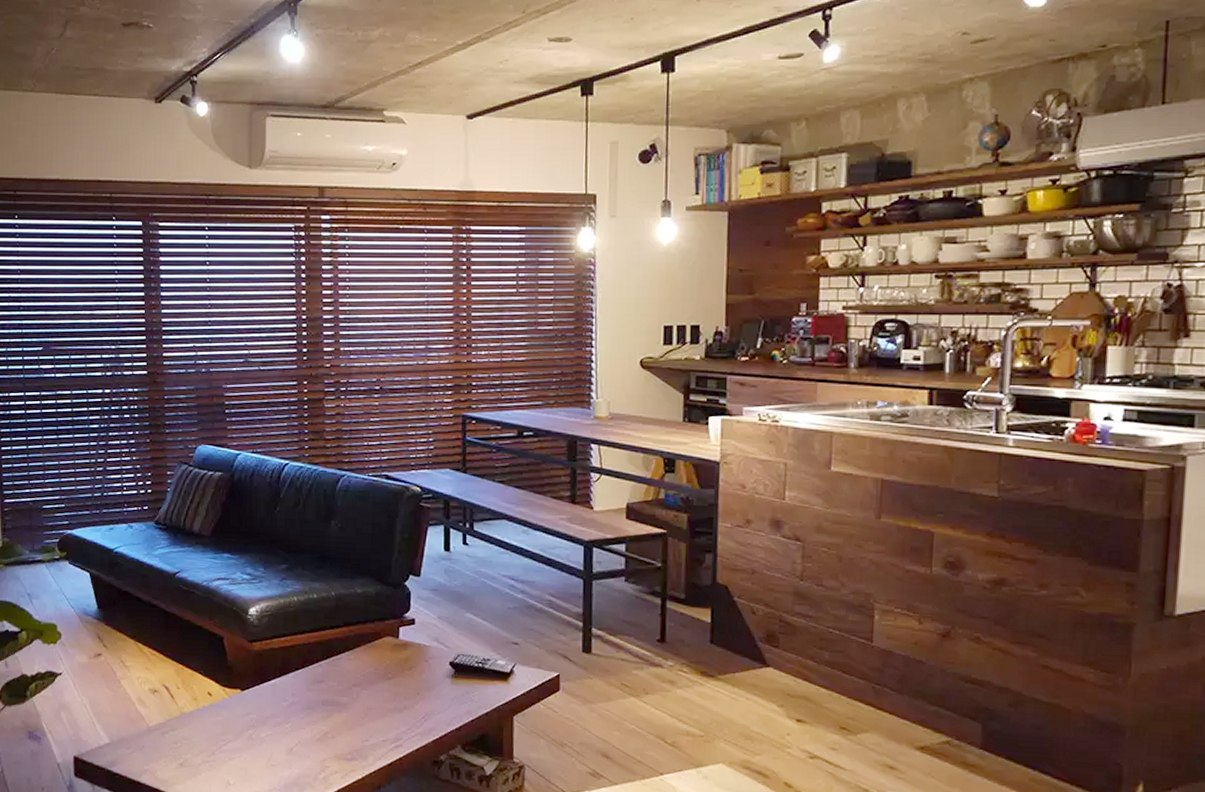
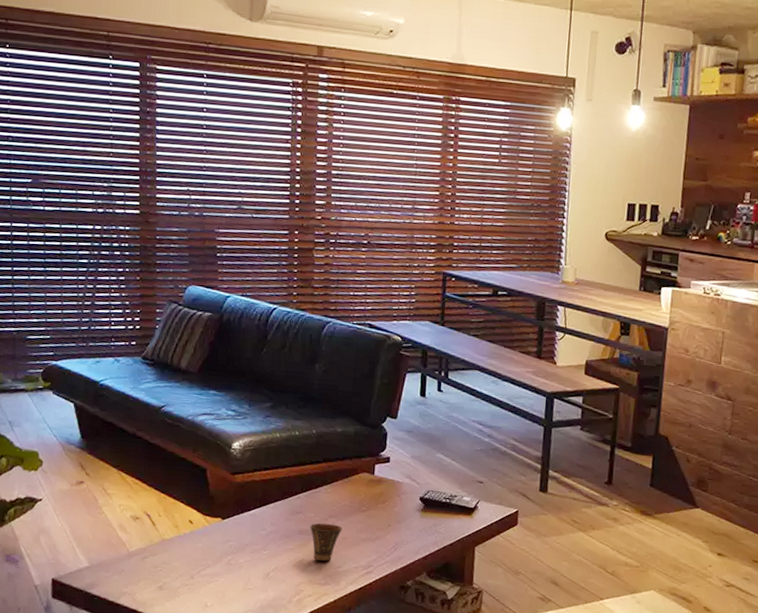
cup: none [333,692,368,735] -> present [310,523,342,562]

